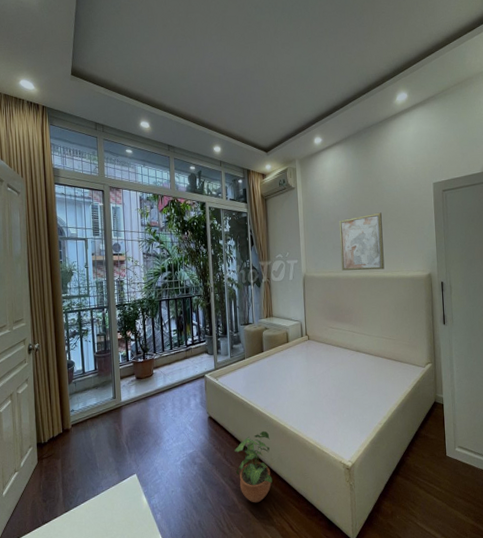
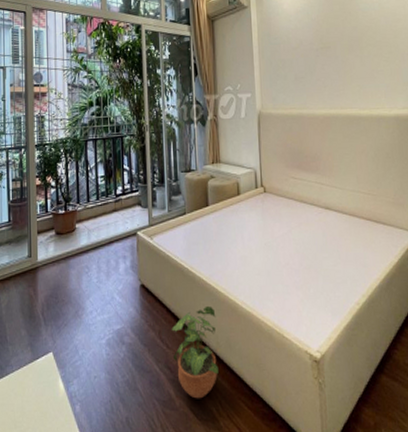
wall art: present [338,212,385,271] -> none [301,35,361,107]

